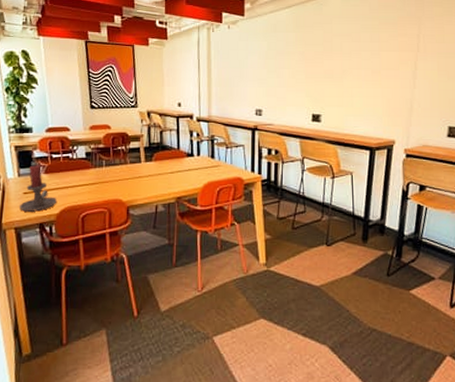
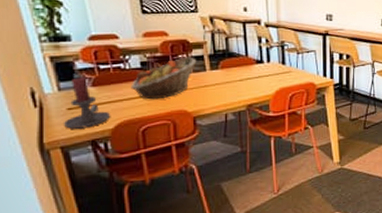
fruit basket: none [76,149,134,188] -> present [130,57,197,100]

